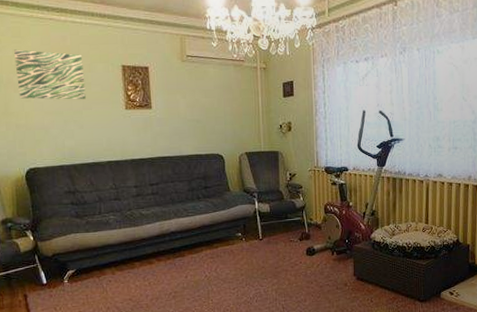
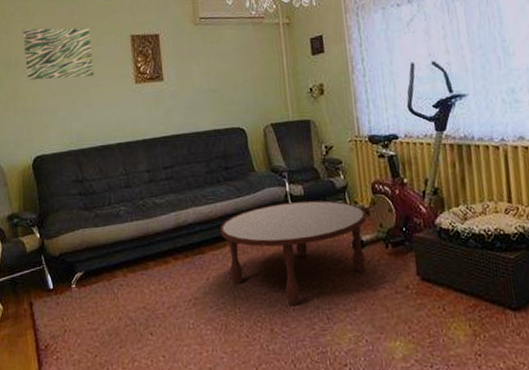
coffee table: none [199,216,318,298] -> present [220,200,367,305]

